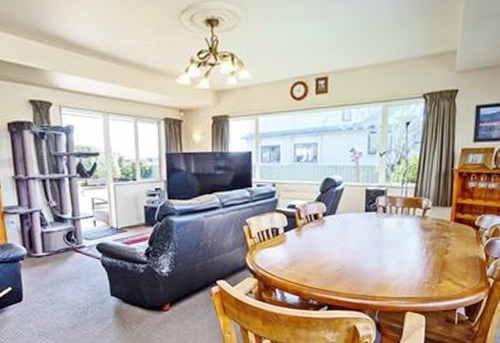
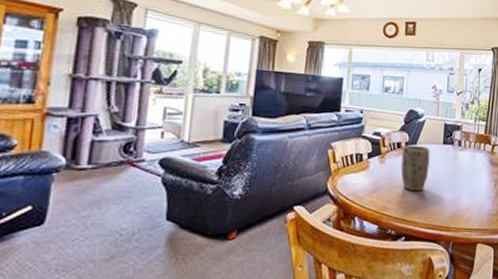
plant pot: none [319,215,351,262] -> present [400,145,430,190]

